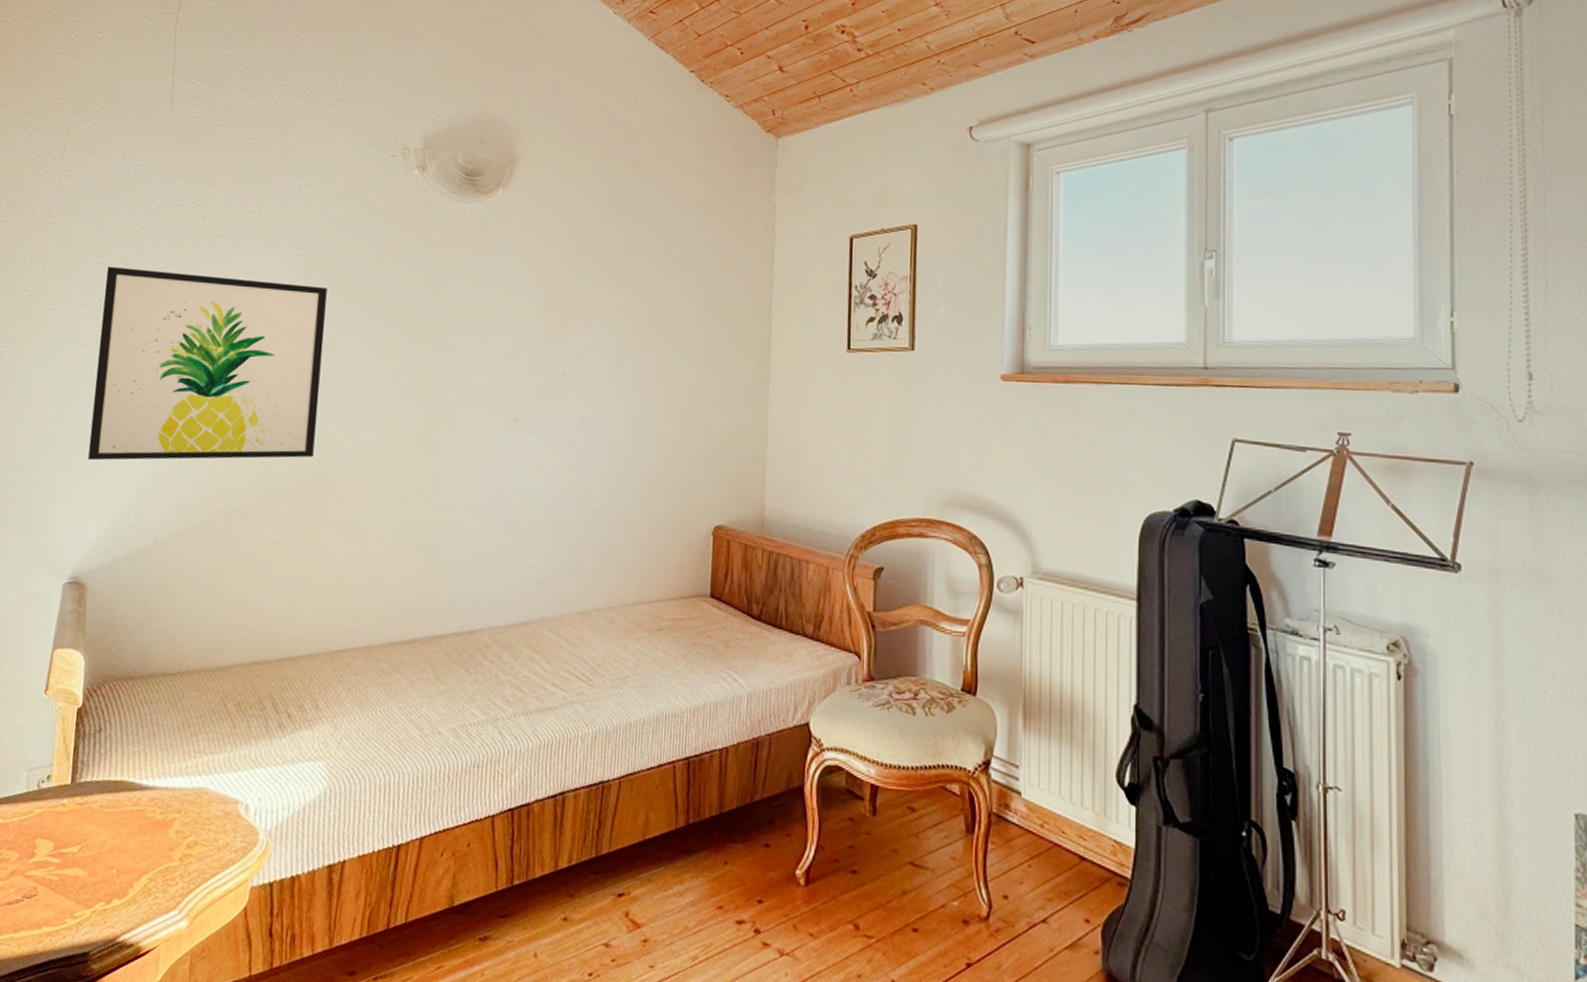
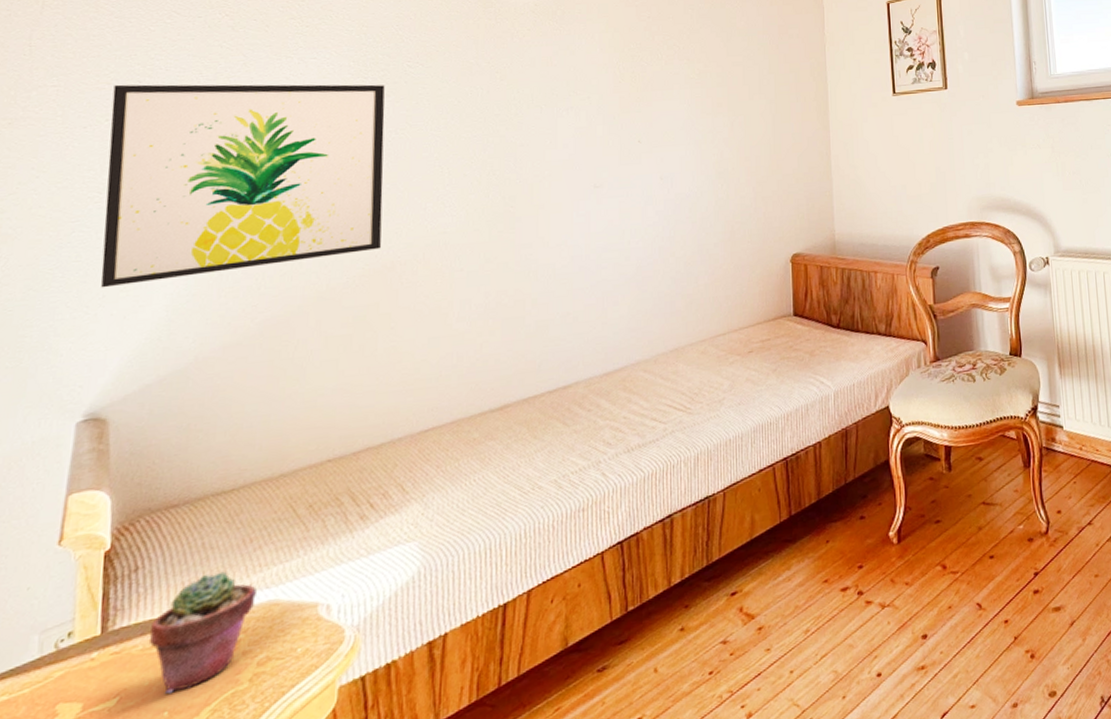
potted succulent: none [105,748,191,853] -> present [148,571,257,694]

